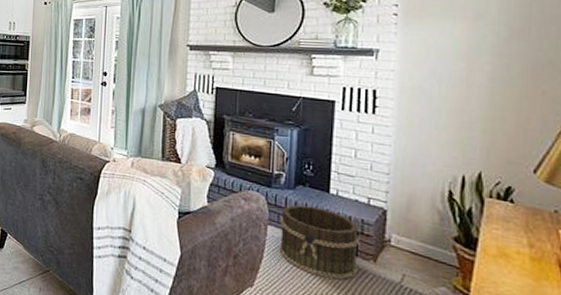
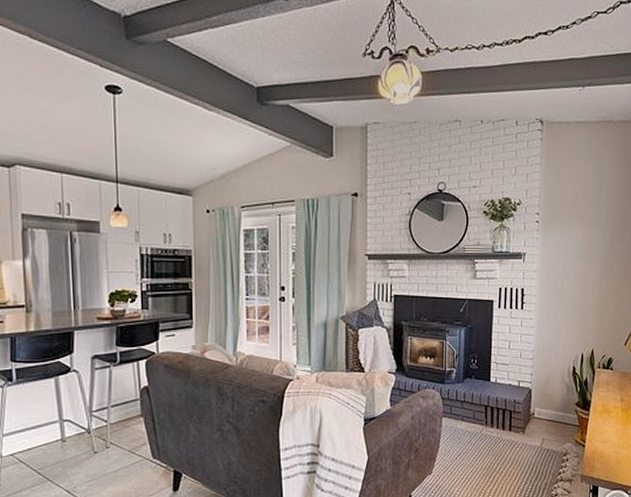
bucket: present [279,205,360,280] -> none [452,395,513,454]

